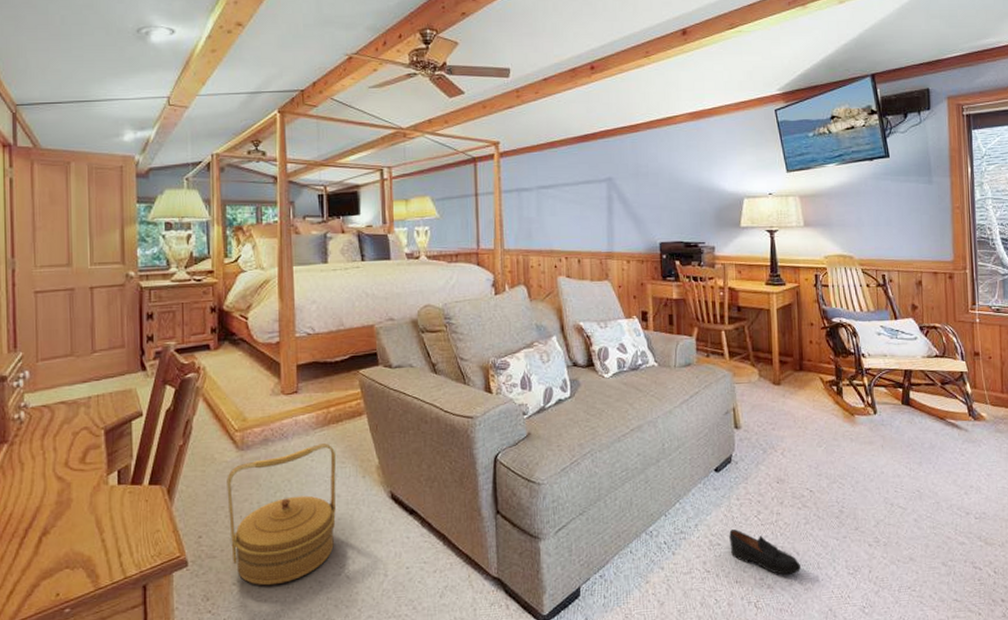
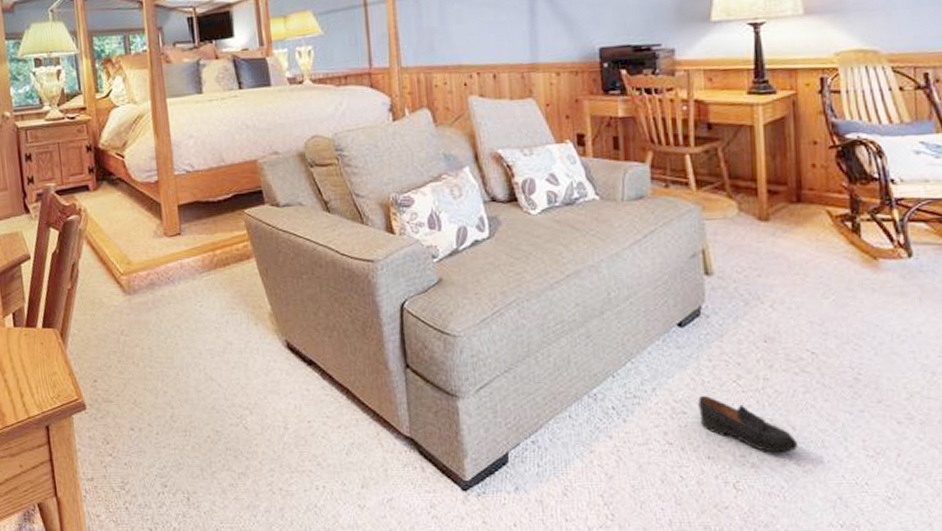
woven basket: present [227,443,337,586] -> none [116,288,230,433]

